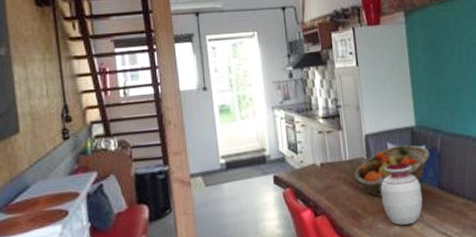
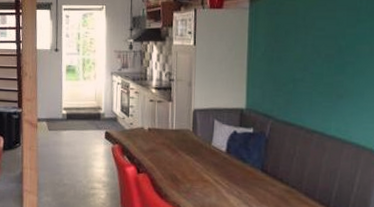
fruit basket: present [354,145,430,198] -> none [178,124,257,169]
vase: present [380,163,423,226] -> none [201,140,244,199]

